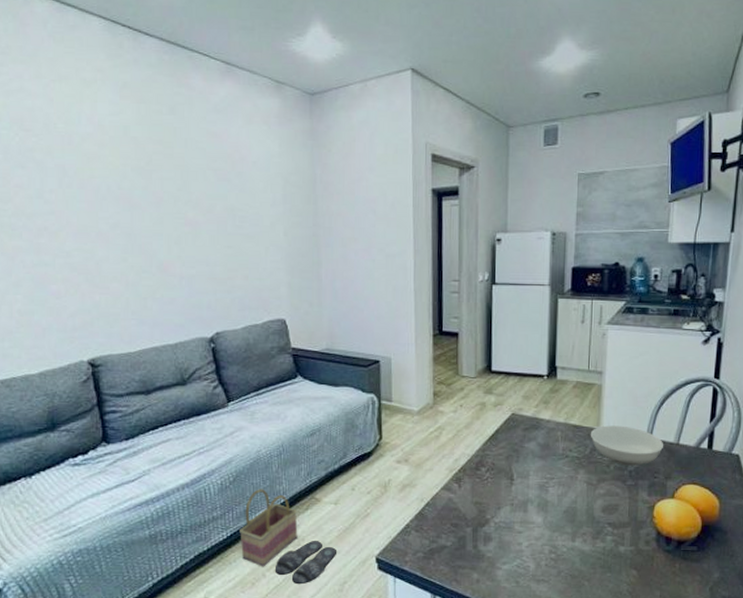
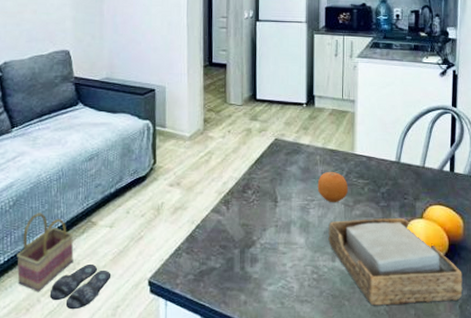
fruit: none [557,448,591,482] -> present [317,171,348,203]
napkin holder: none [568,497,715,587] -> present [328,217,463,306]
bowl: present [590,425,664,466] -> none [345,150,412,188]

